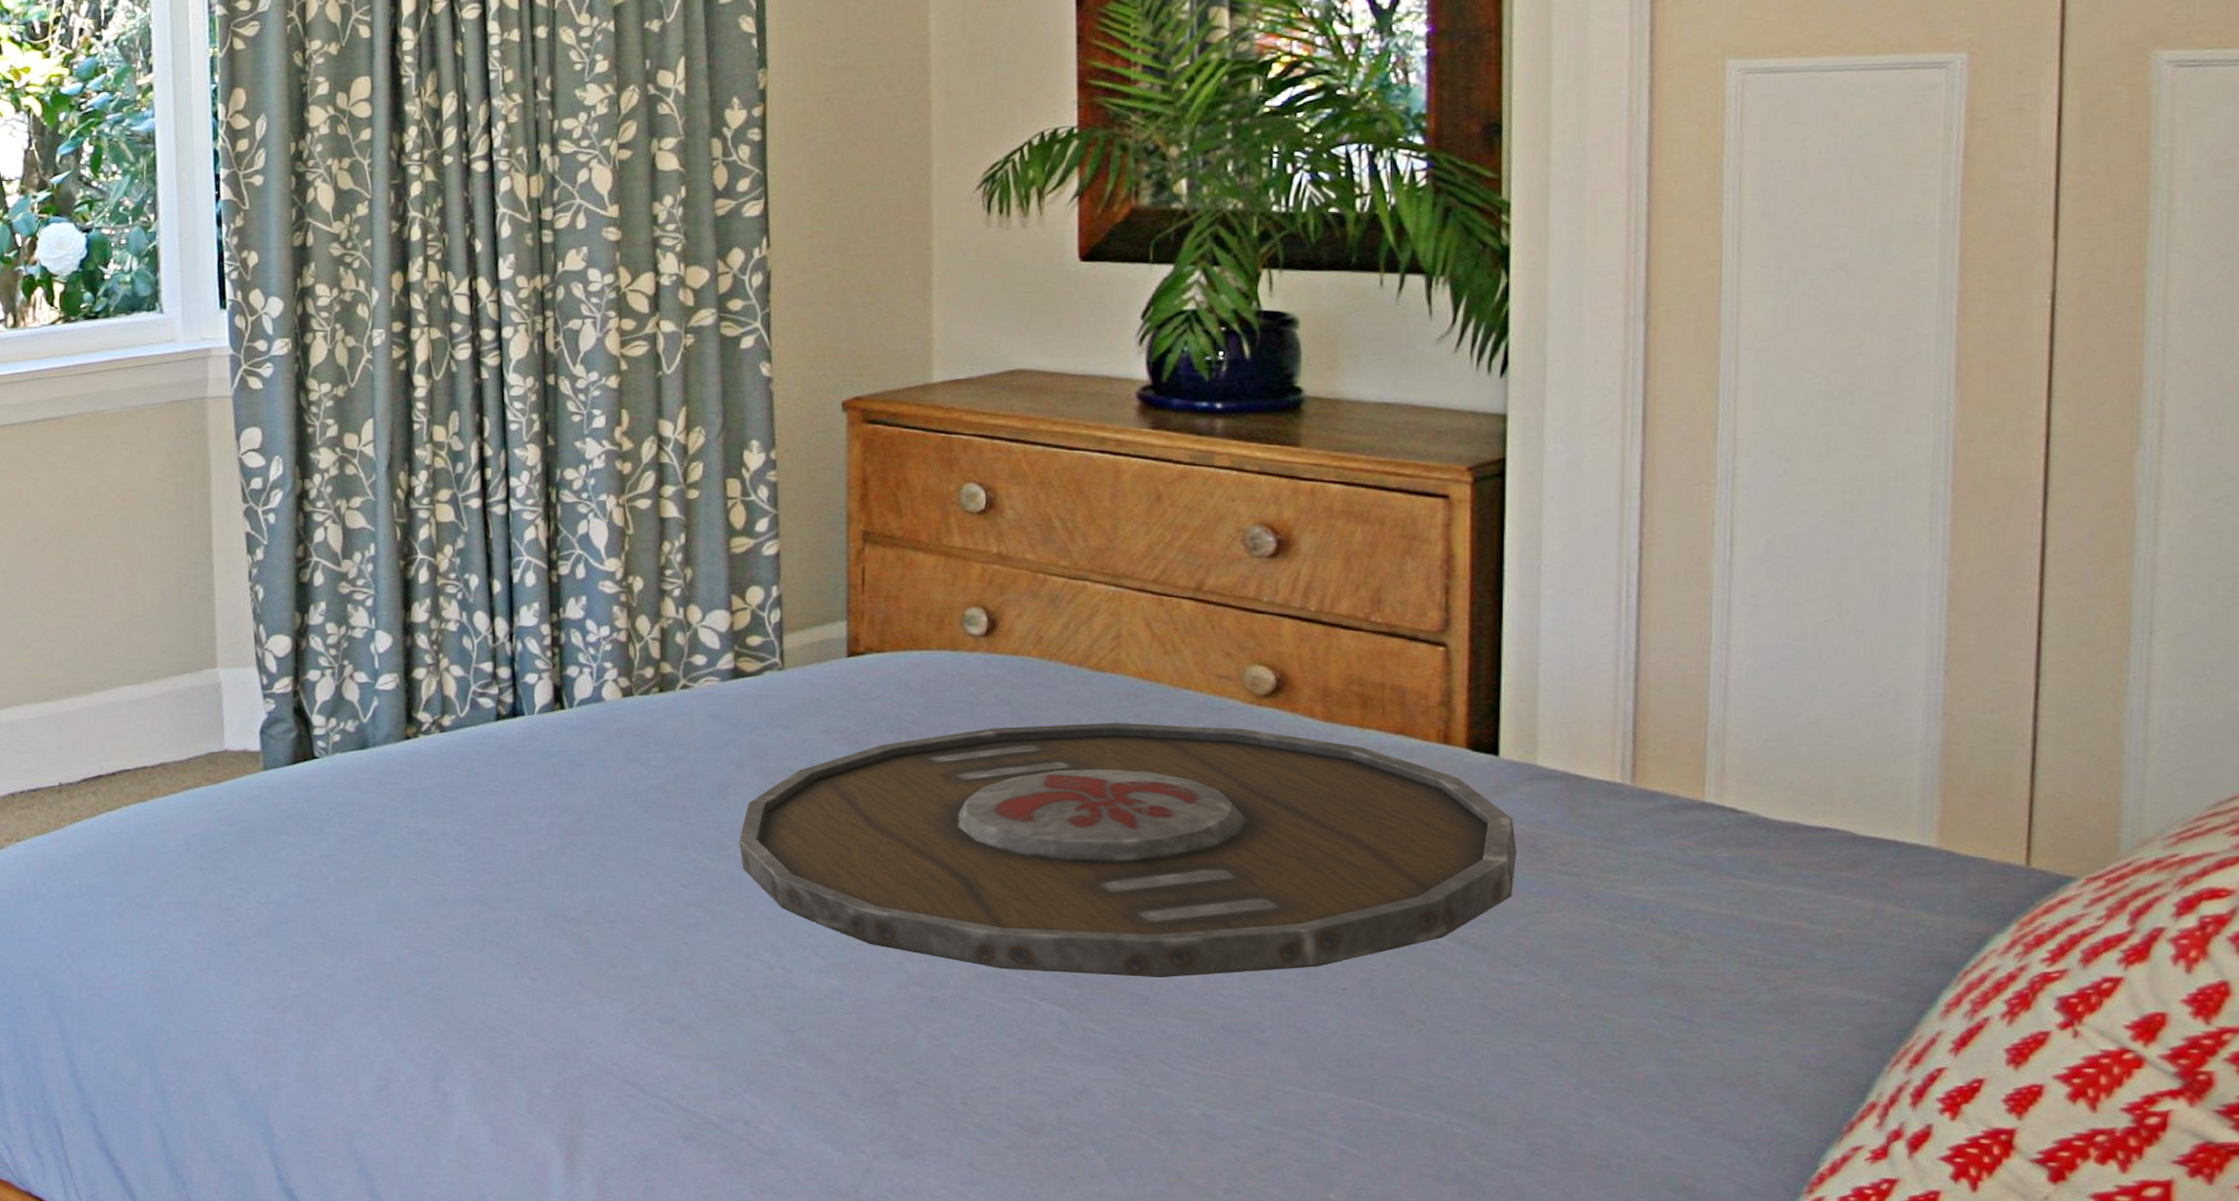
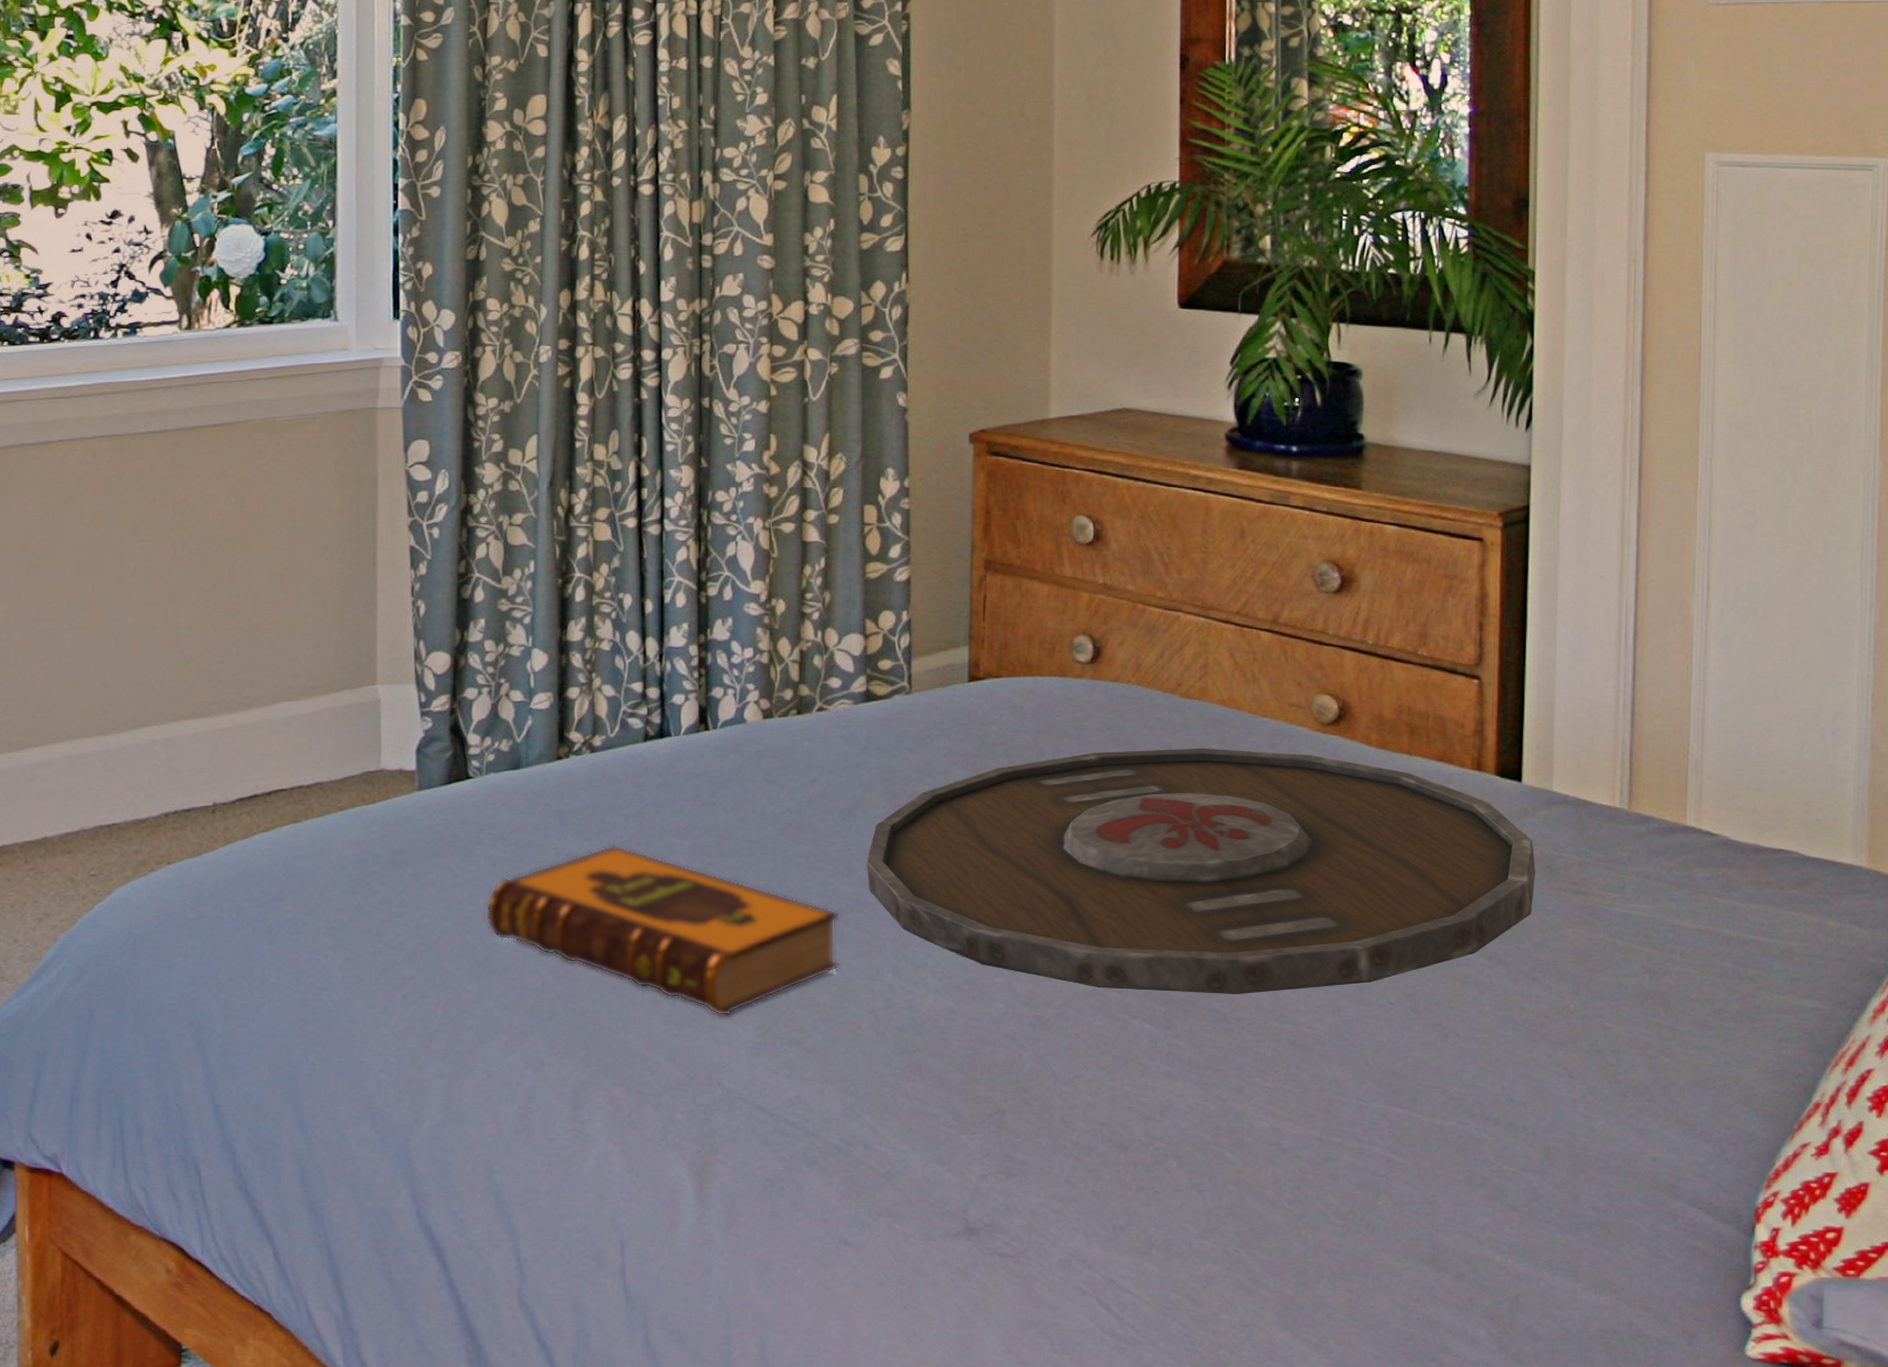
hardback book: none [336,823,712,993] -> present [485,845,840,1017]

